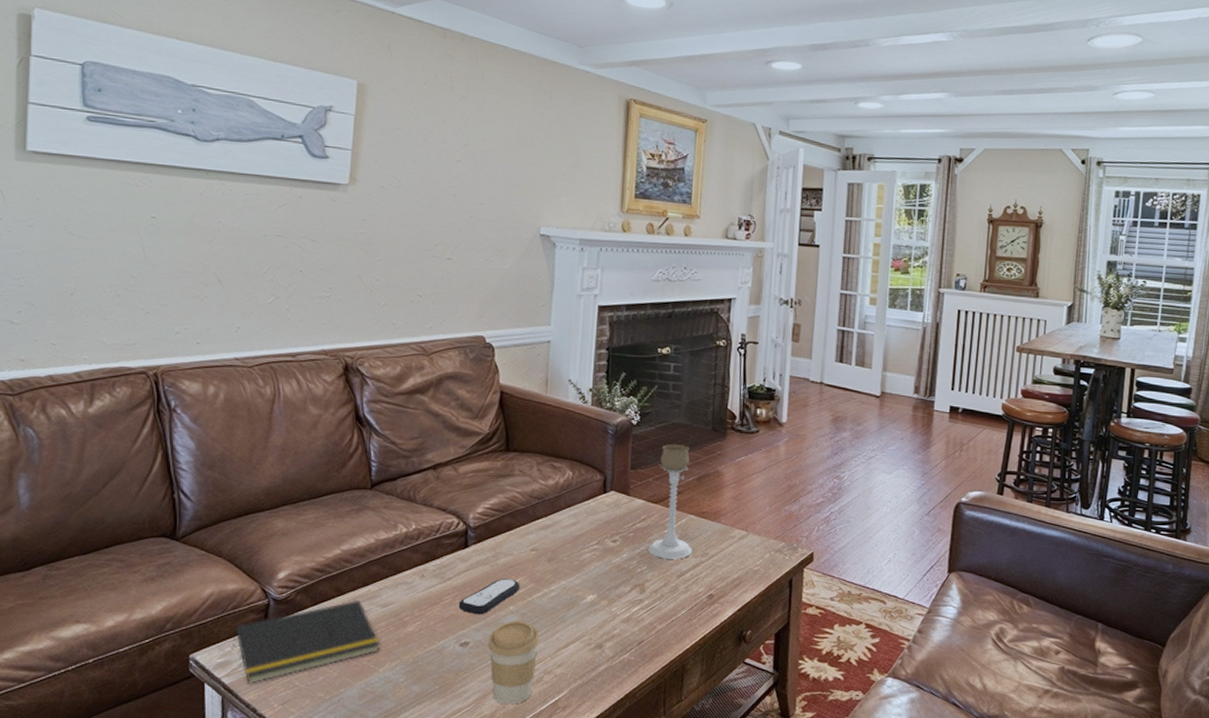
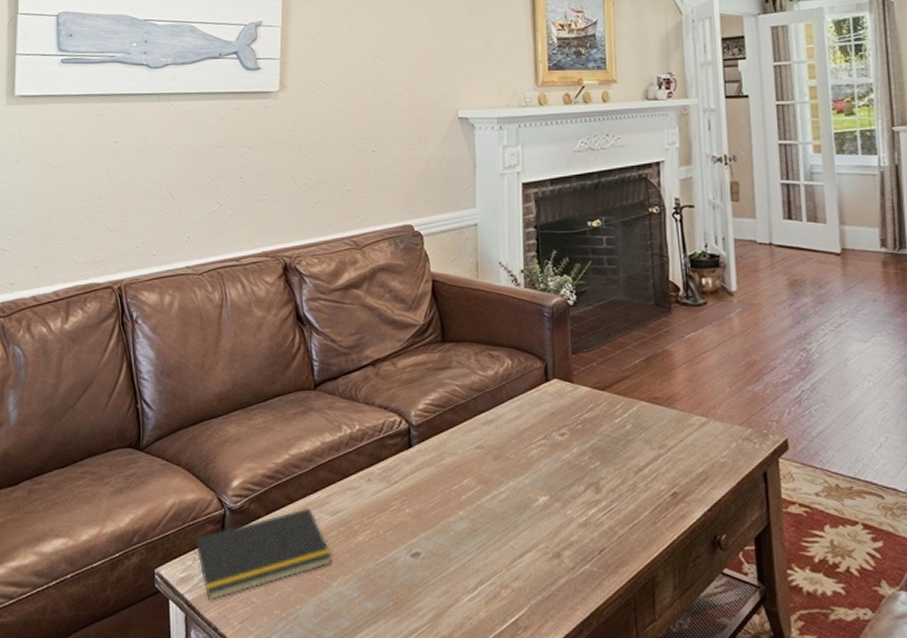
remote control: present [458,578,521,615] -> none [406,480,468,522]
coffee cup: present [487,621,541,705] -> none [439,527,494,624]
candle holder: present [648,443,692,559] -> none [599,322,648,453]

